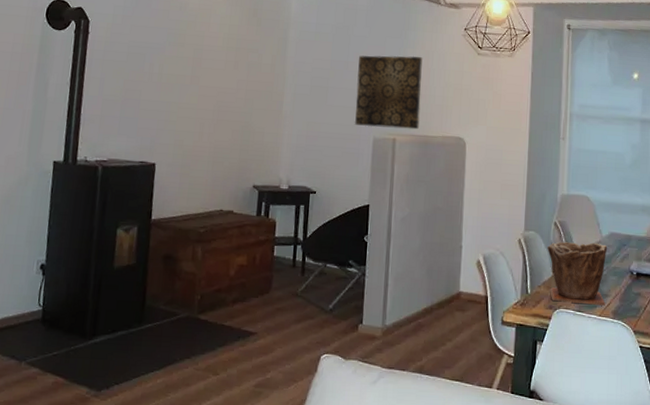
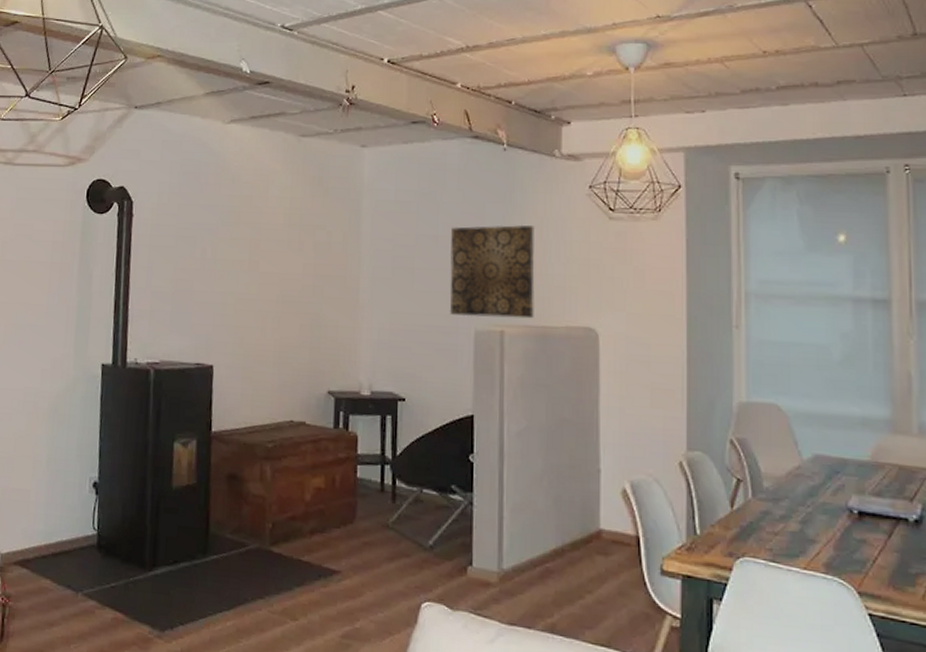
plant pot: present [547,241,608,306] -> none [722,466,813,555]

